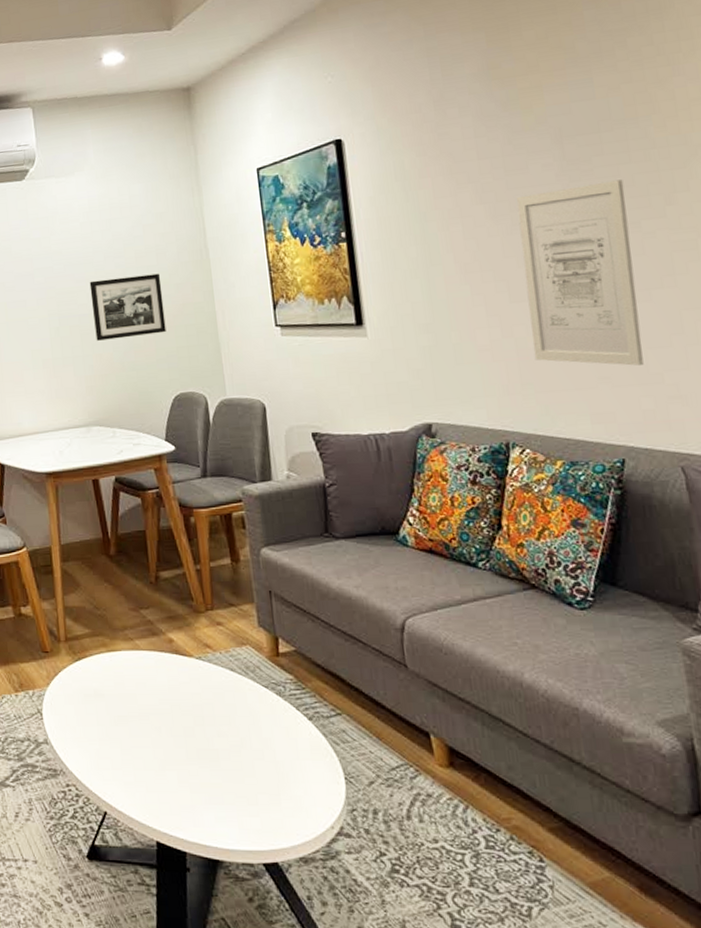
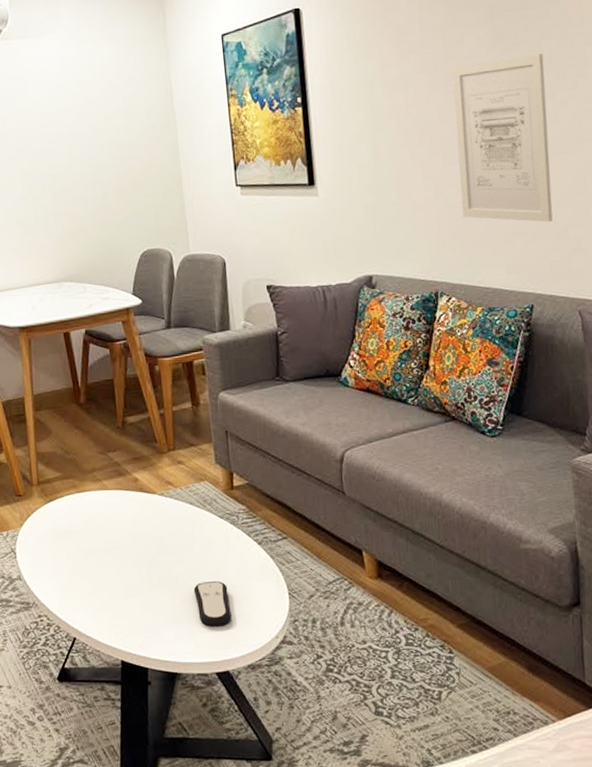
picture frame: present [89,273,166,341] -> none [61,135,135,200]
remote control: none [236,759,280,810] -> present [193,581,232,627]

